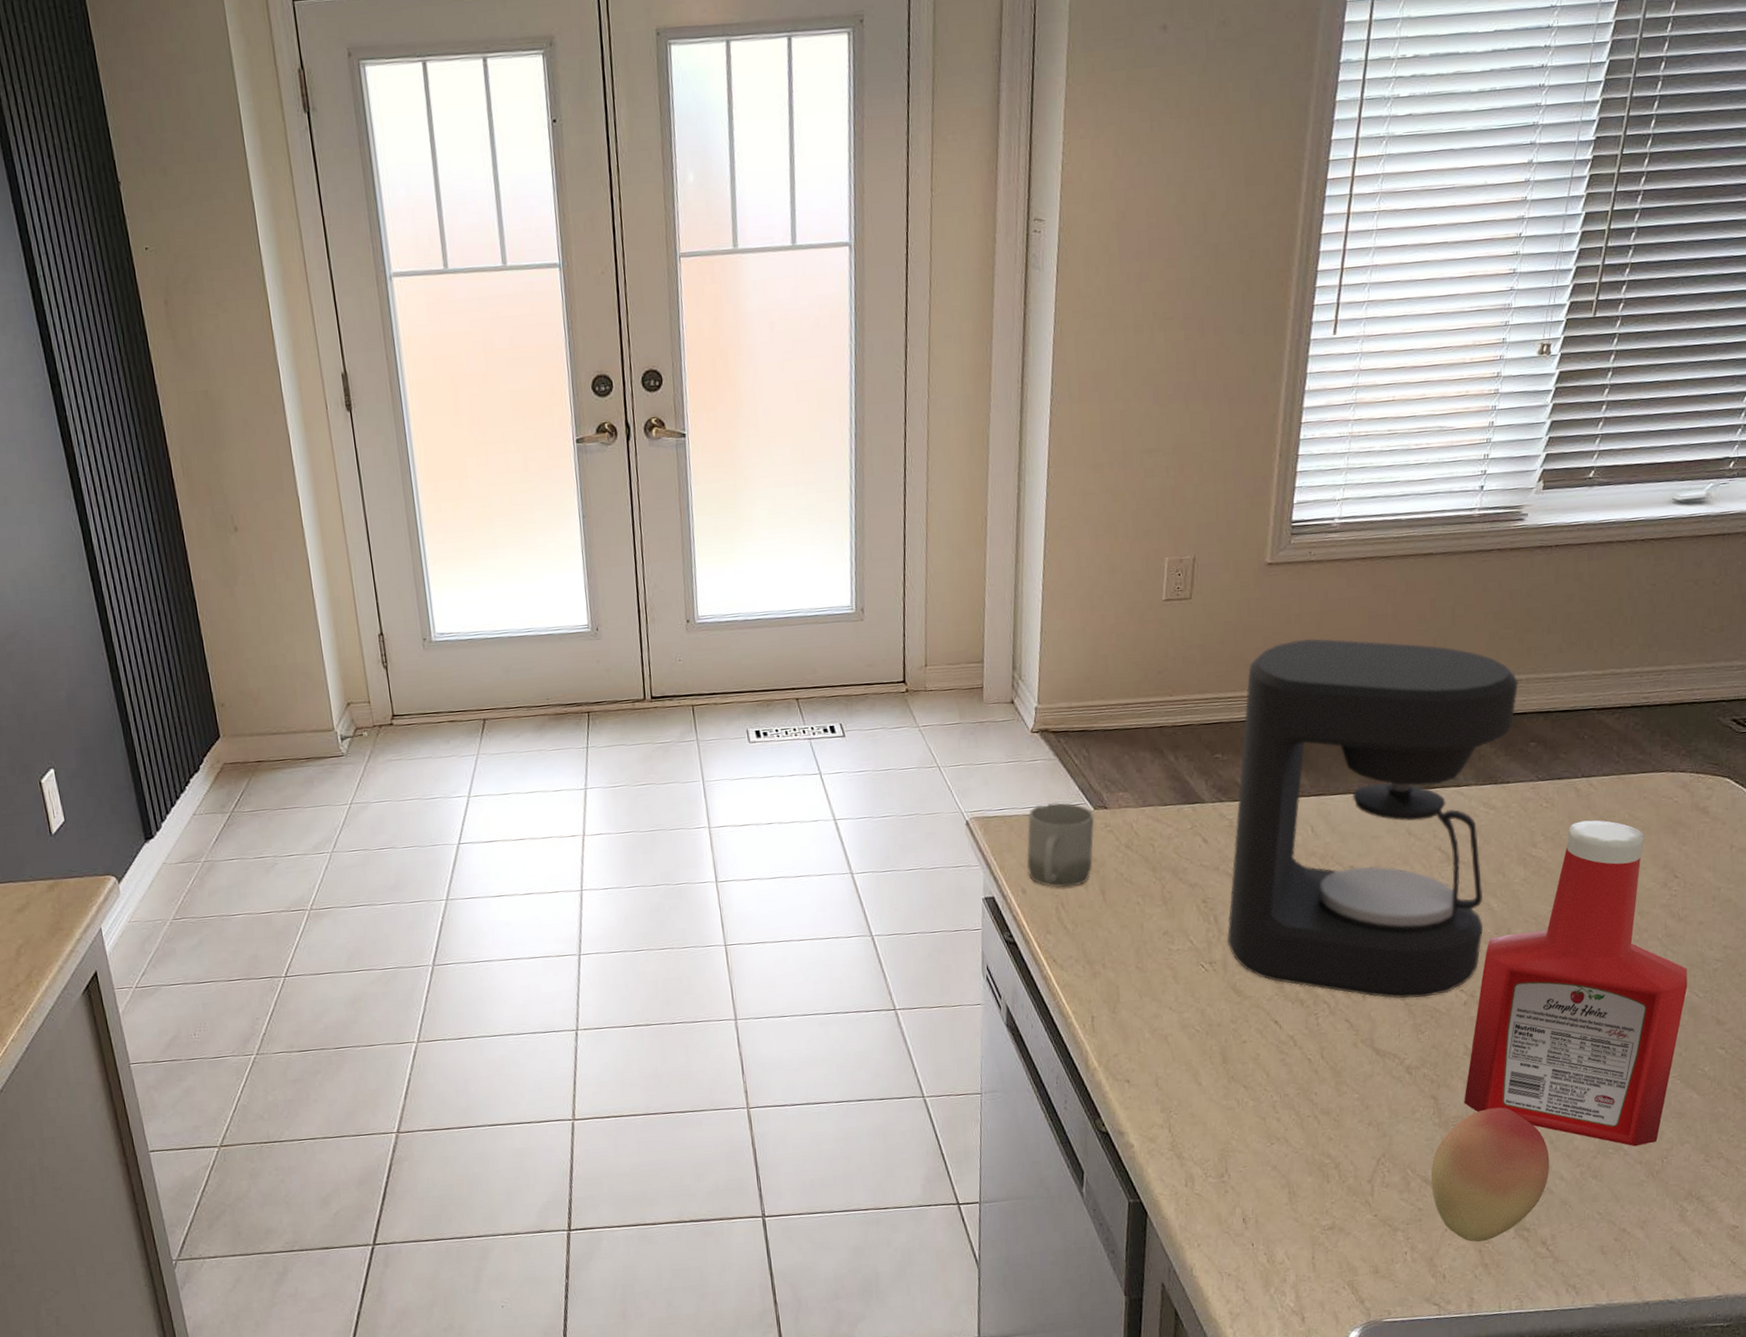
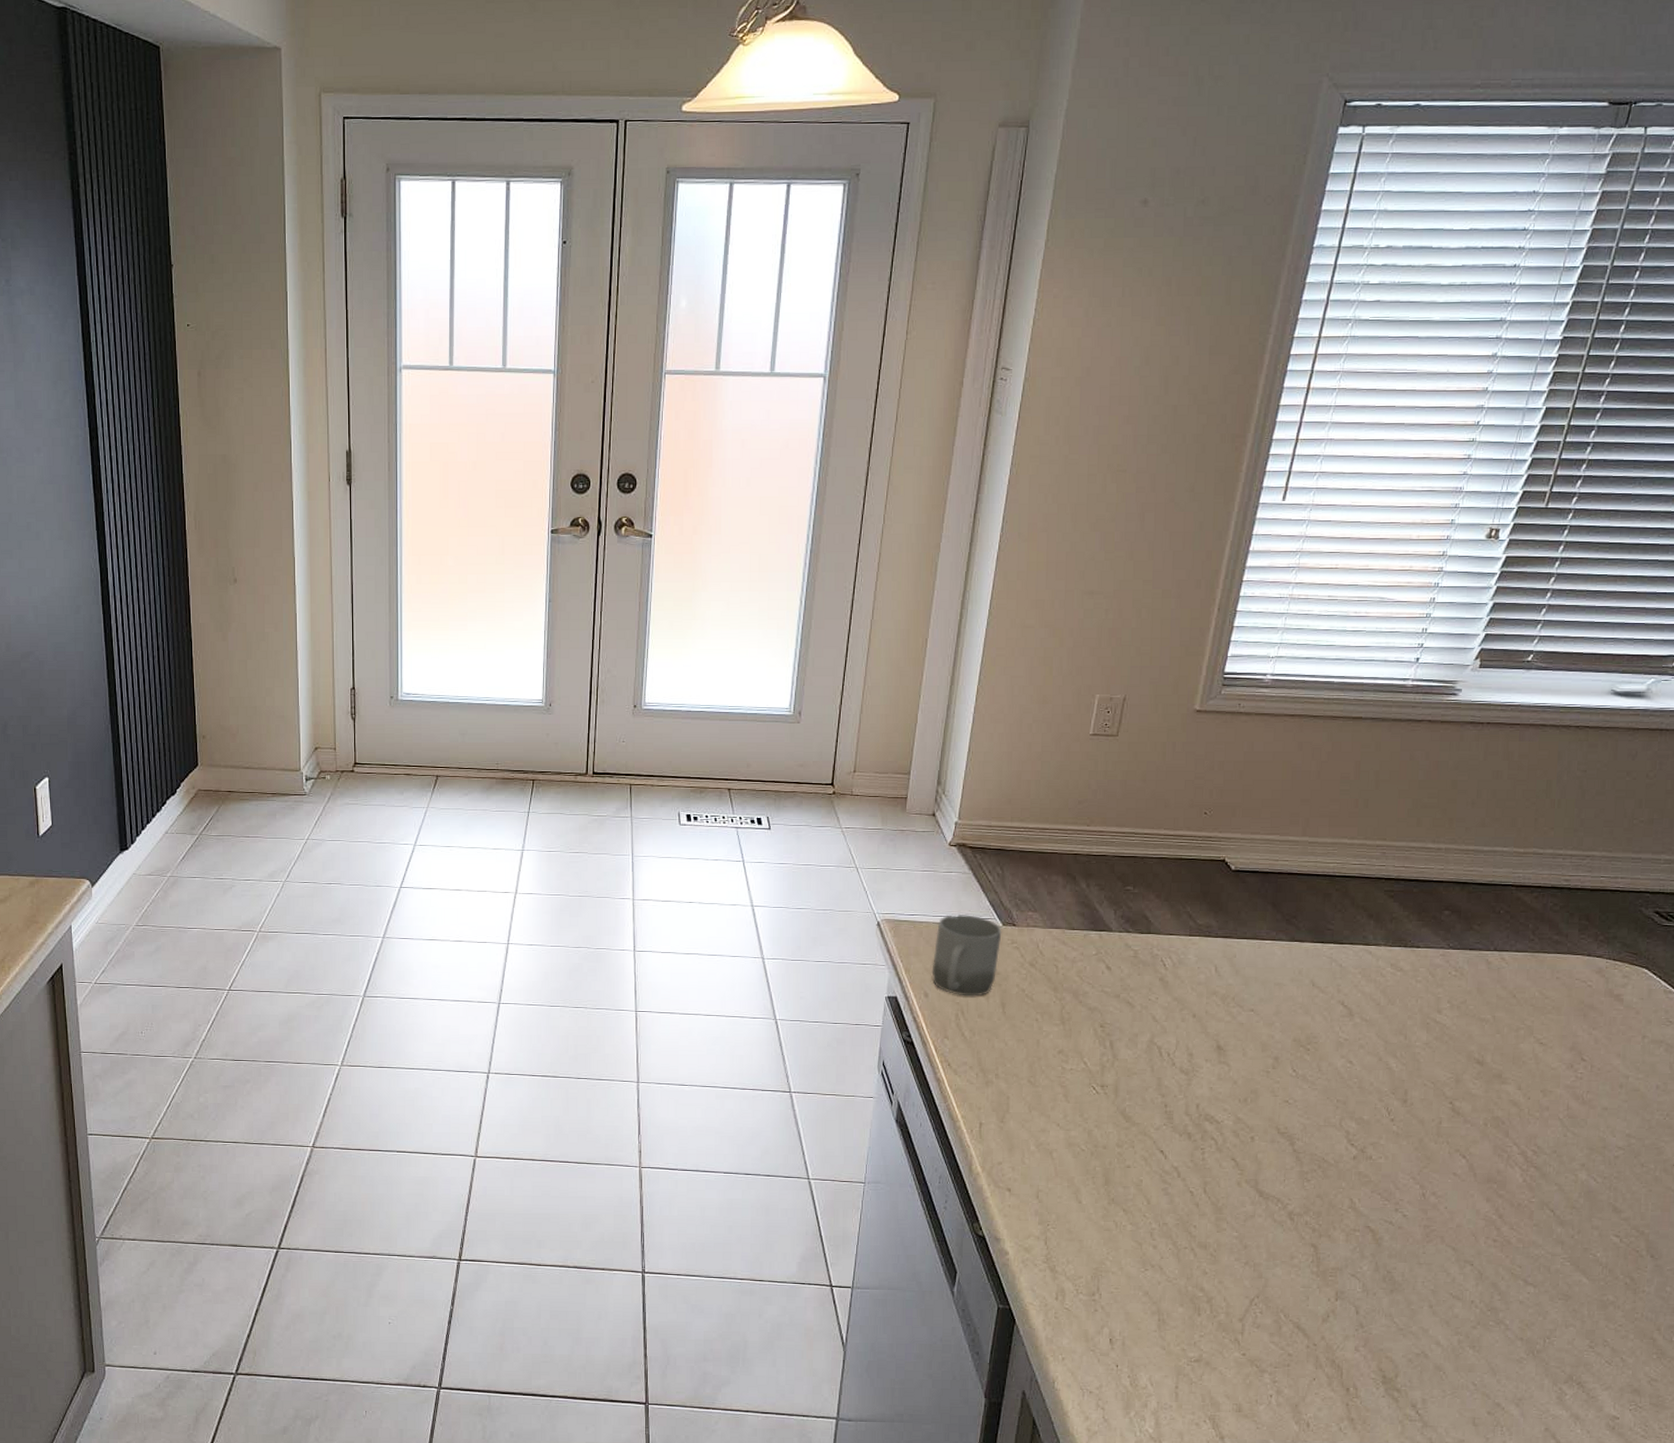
coffee maker: present [1227,638,1518,999] -> none [1120,786,1437,1147]
fruit: present [1430,1107,1550,1242] -> none [1303,1264,1427,1396]
ketchup bottle: present [1464,820,1688,1147] -> none [1344,993,1587,1323]

